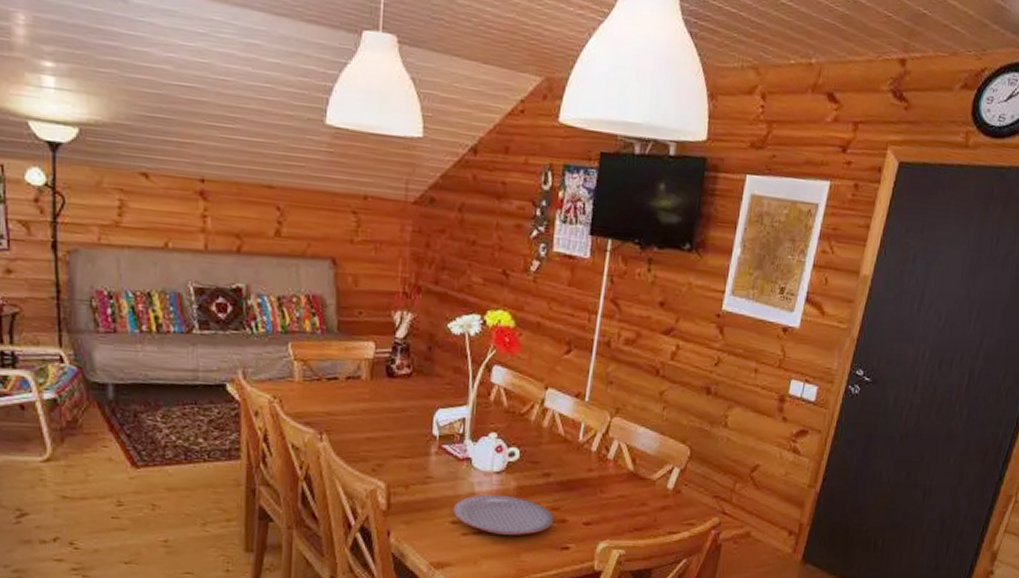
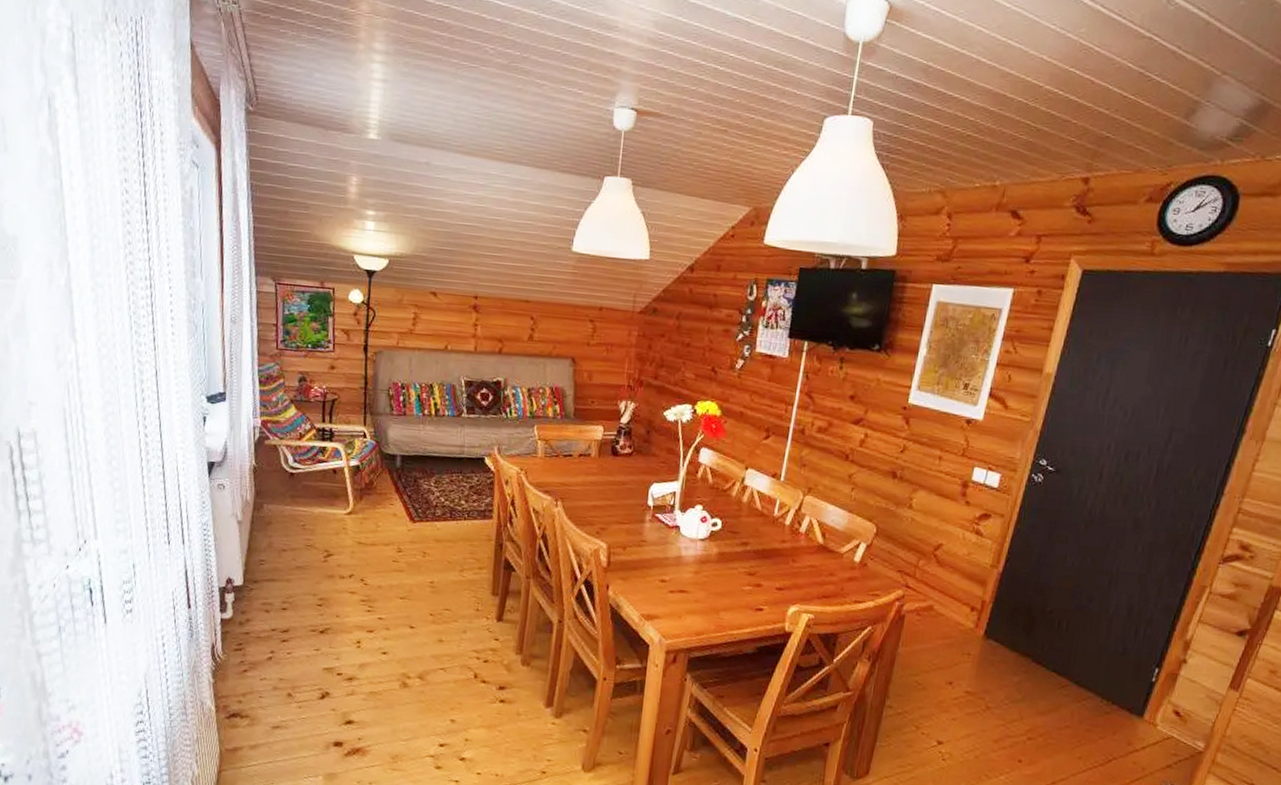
plate: present [453,494,554,535] -> none [662,558,750,596]

